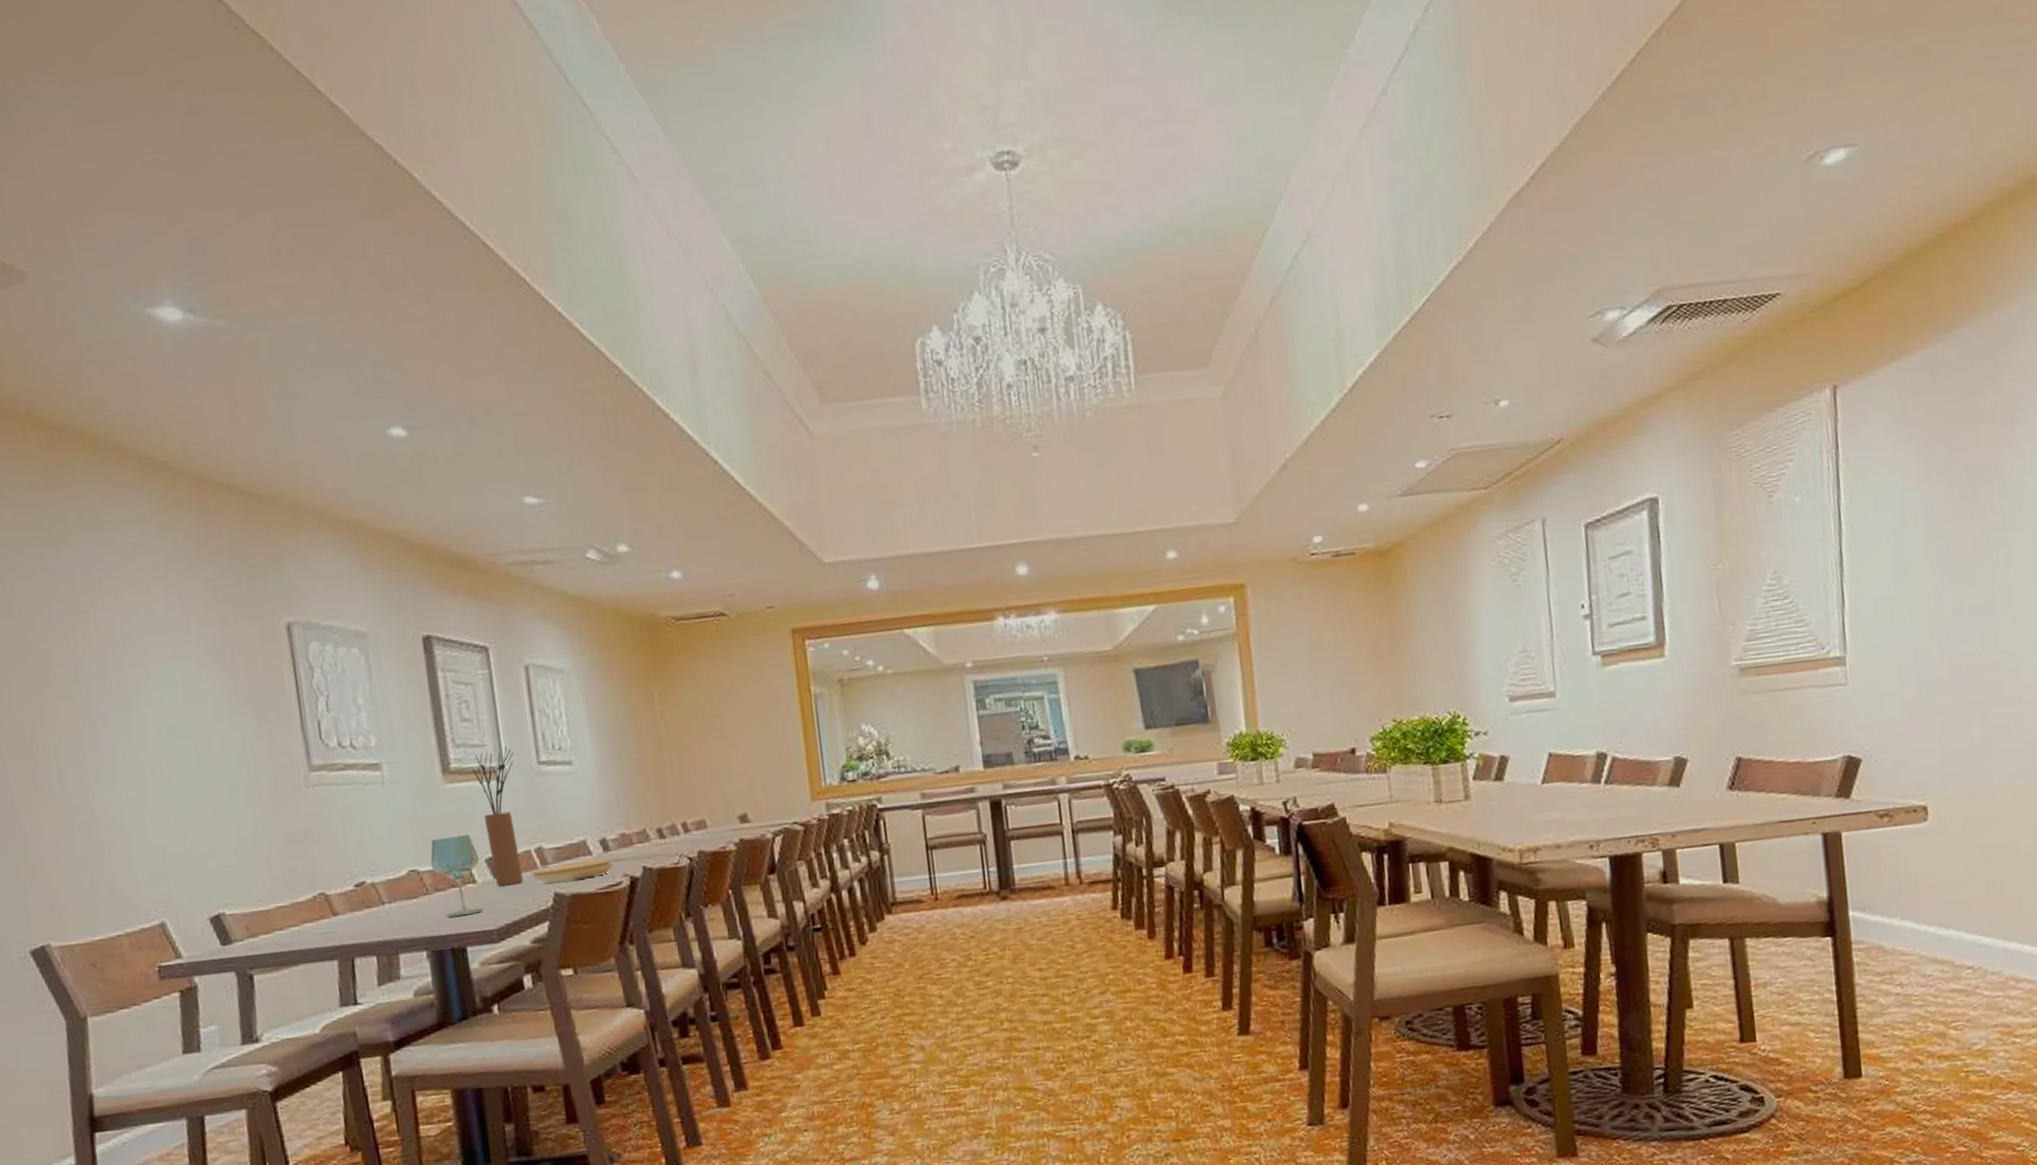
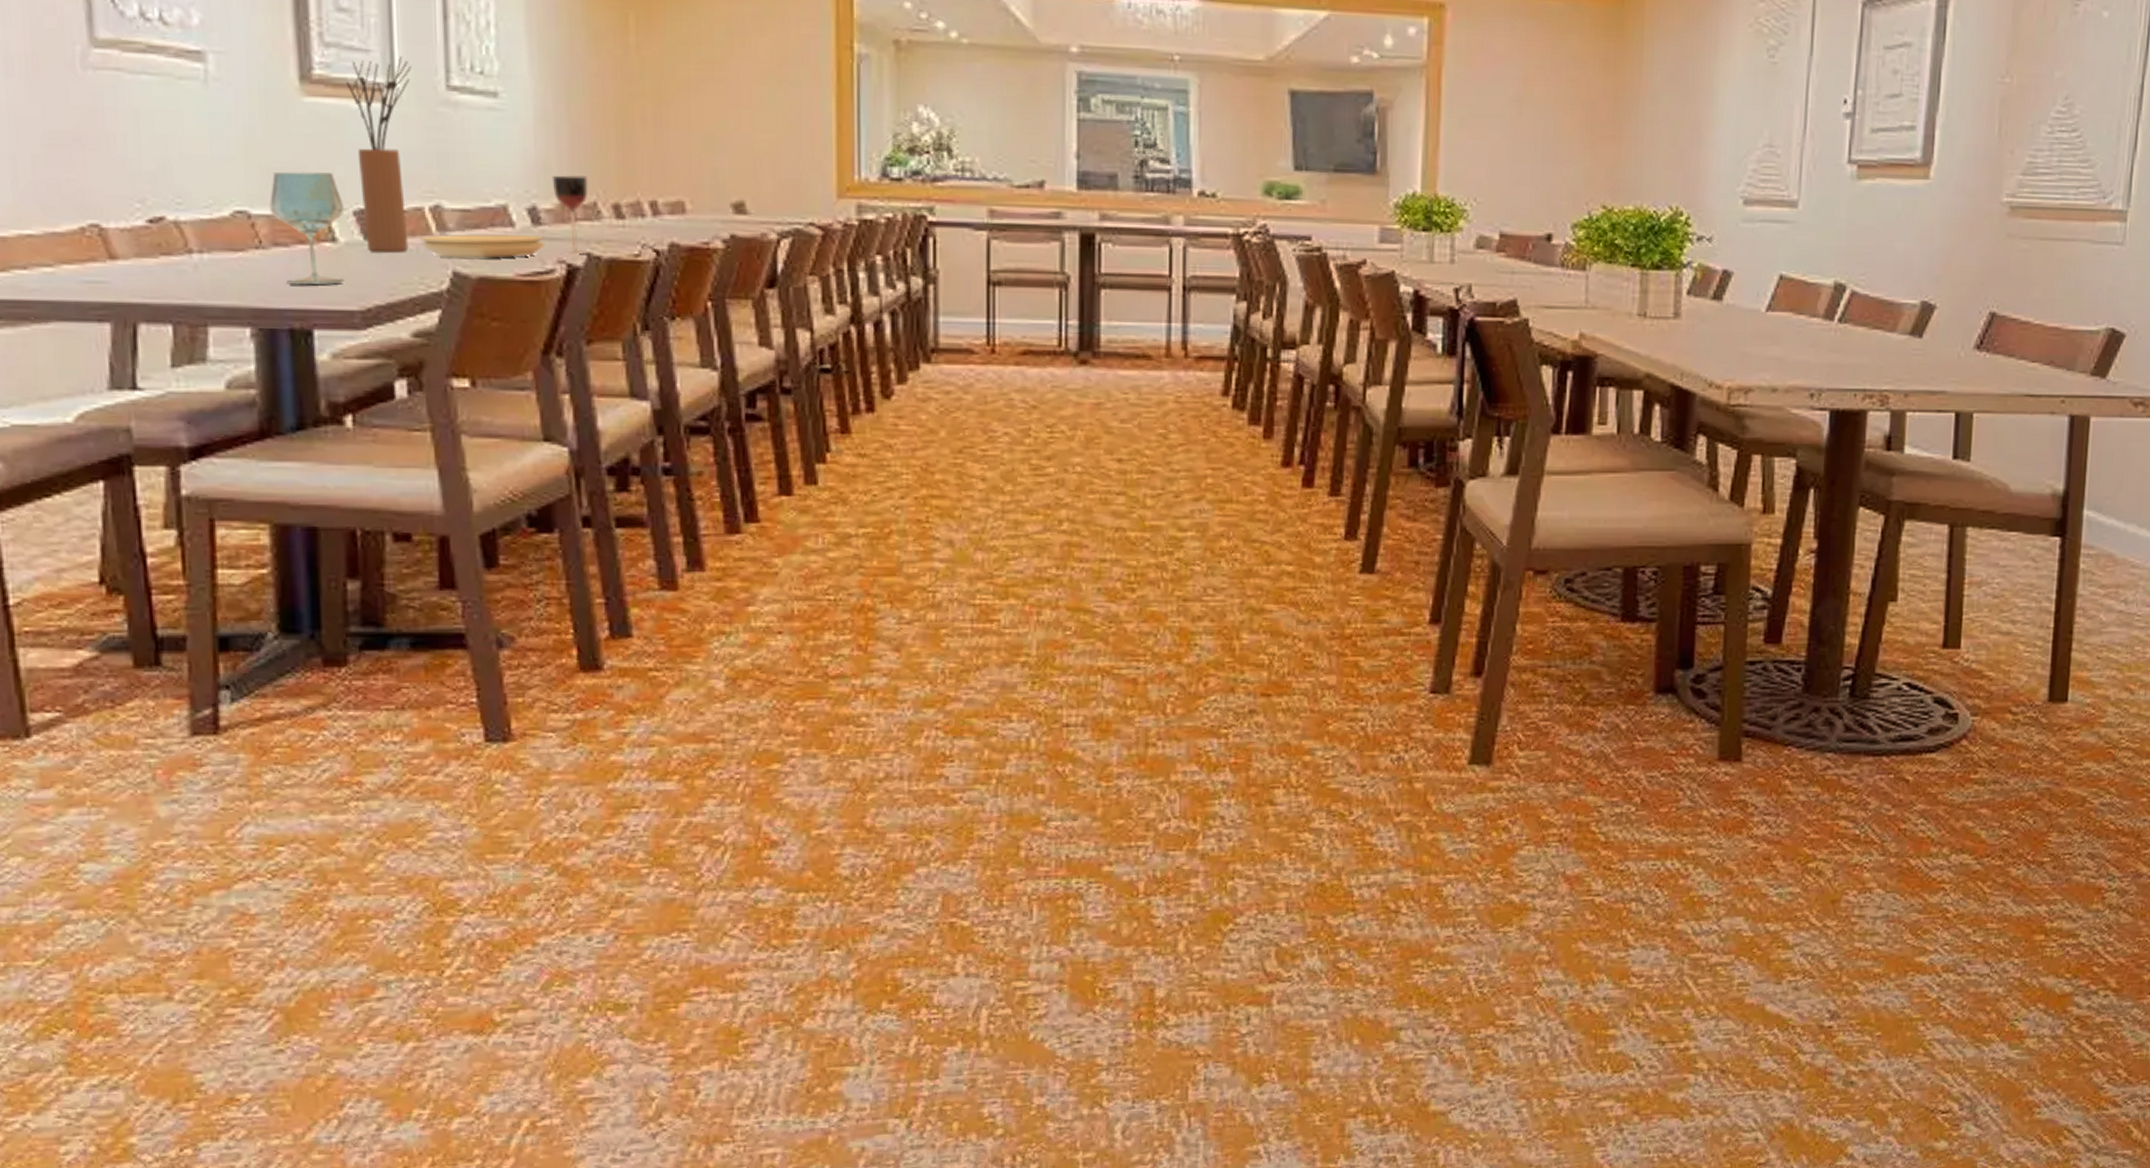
wineglass: none [613,811,646,870] -> present [552,175,592,255]

